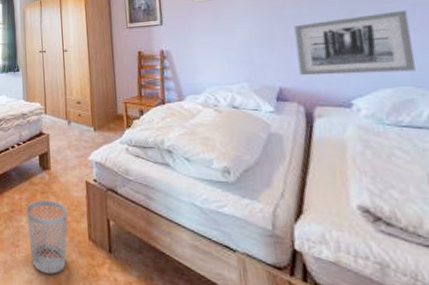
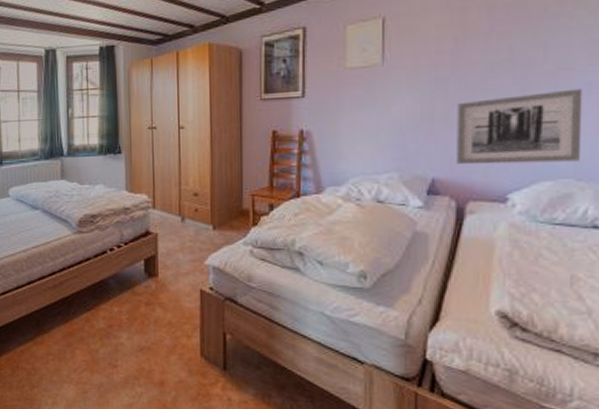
wastebasket: present [26,200,68,274] -> none [127,312,178,396]

